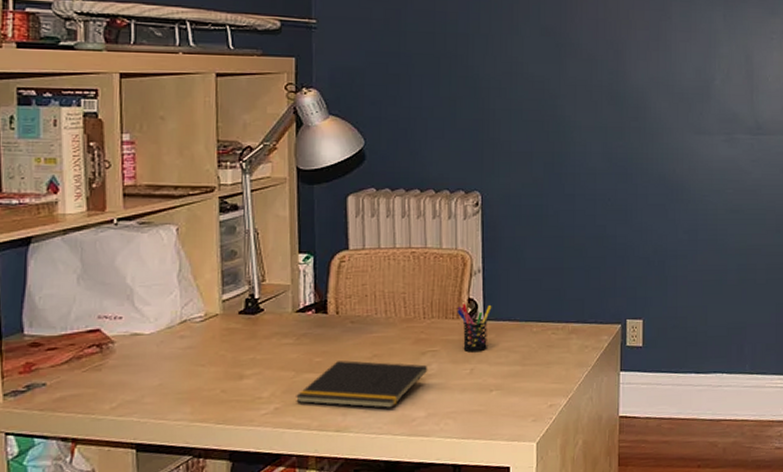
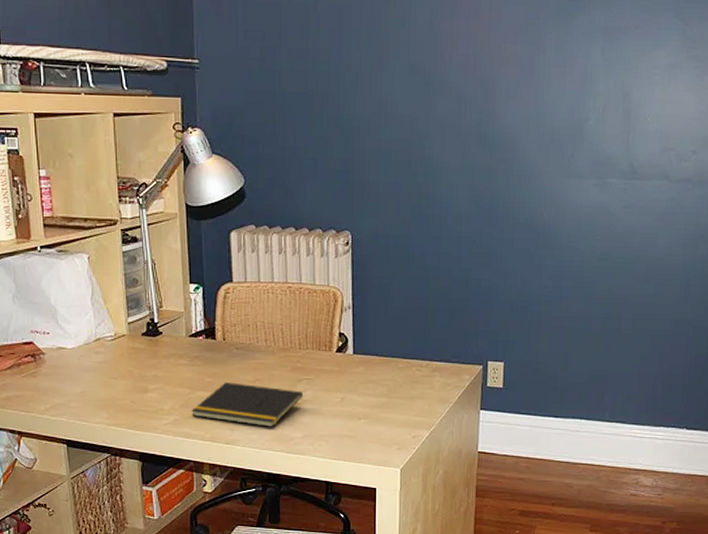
pen holder: present [457,304,492,352] -> none [329,337,361,383]

